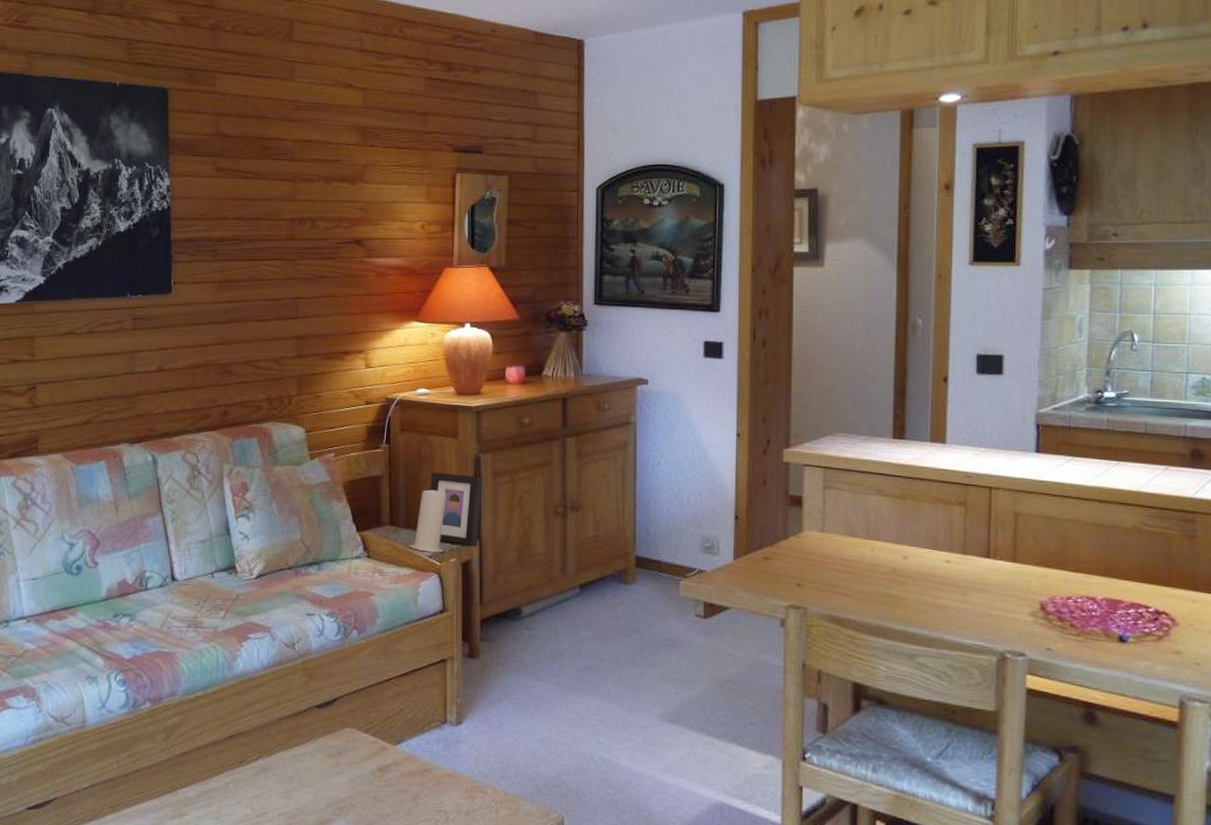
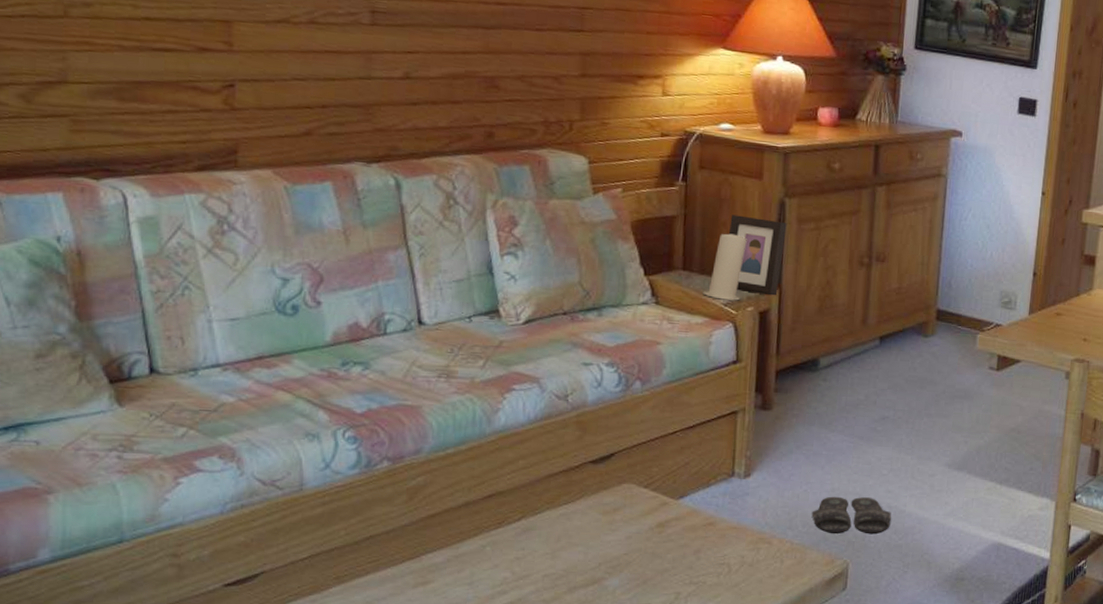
slippers: none [523,746,604,787] -> present [811,496,891,534]

